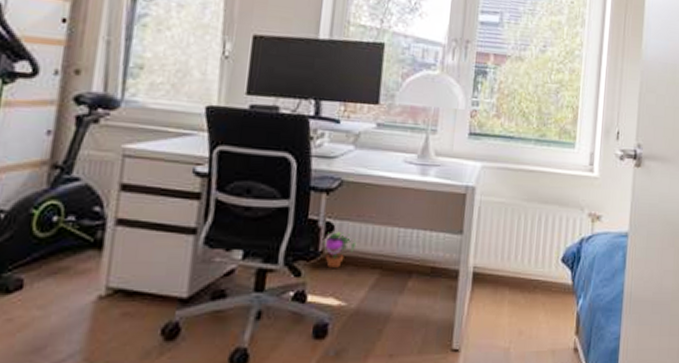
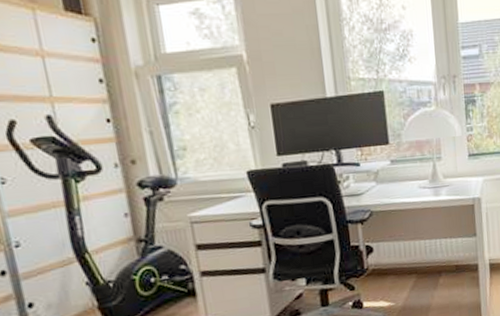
decorative plant: present [323,232,357,268] -> none [367,251,394,279]

